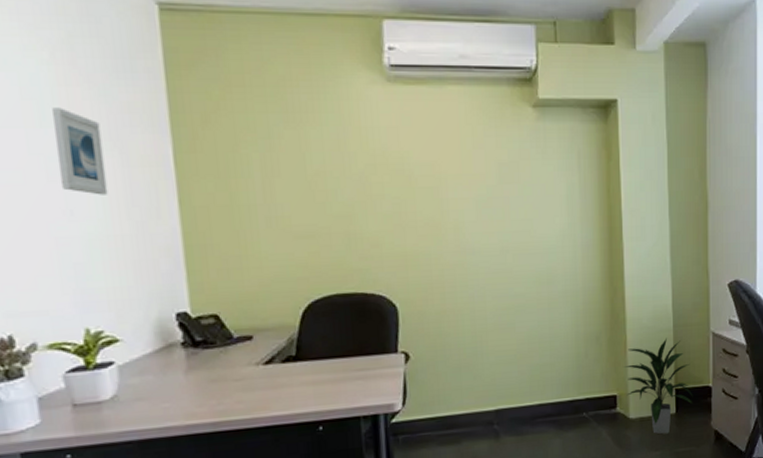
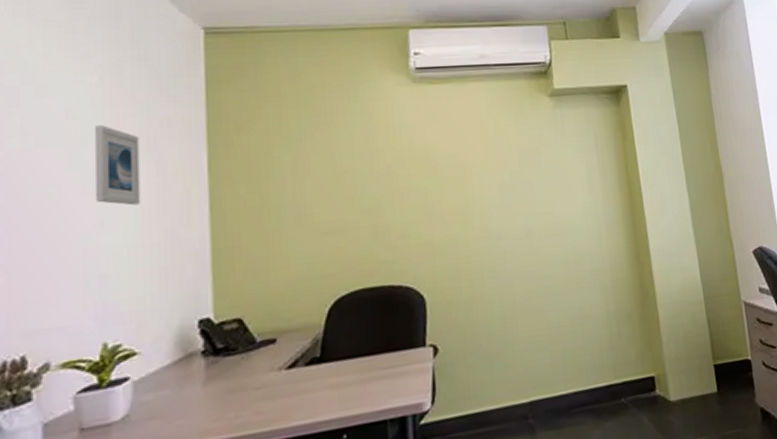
indoor plant: present [623,338,693,434] -> none [658,311,733,417]

